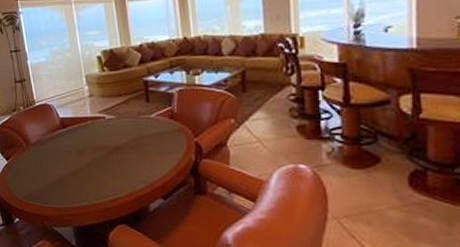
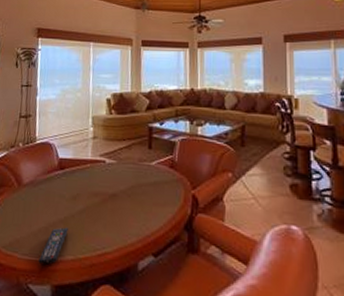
remote control: none [57,178,80,210] -> present [38,227,68,264]

